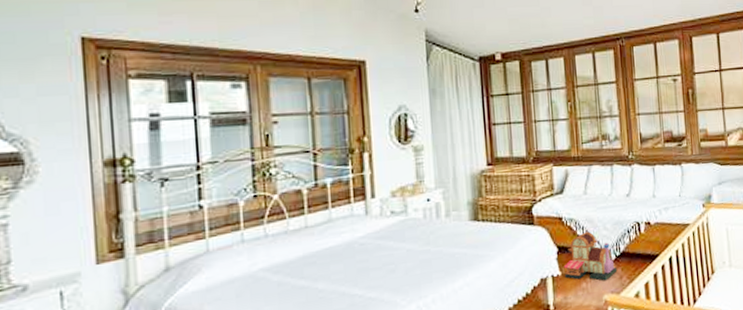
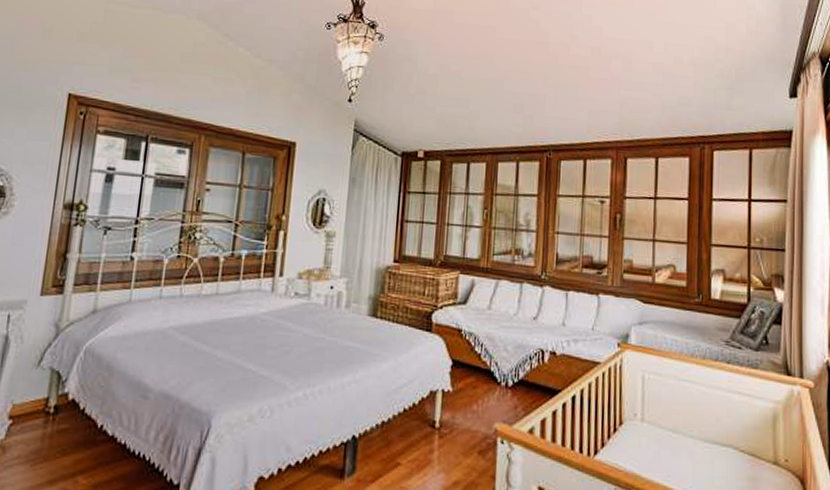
toy house: present [564,231,618,281] -> none [455,349,513,408]

